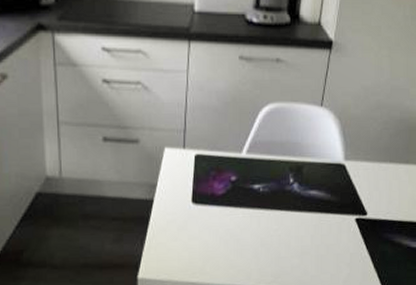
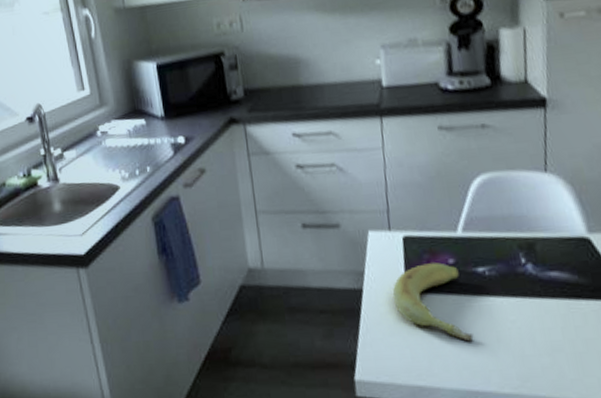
banana: none [181,179,243,246] -> present [393,262,474,342]

